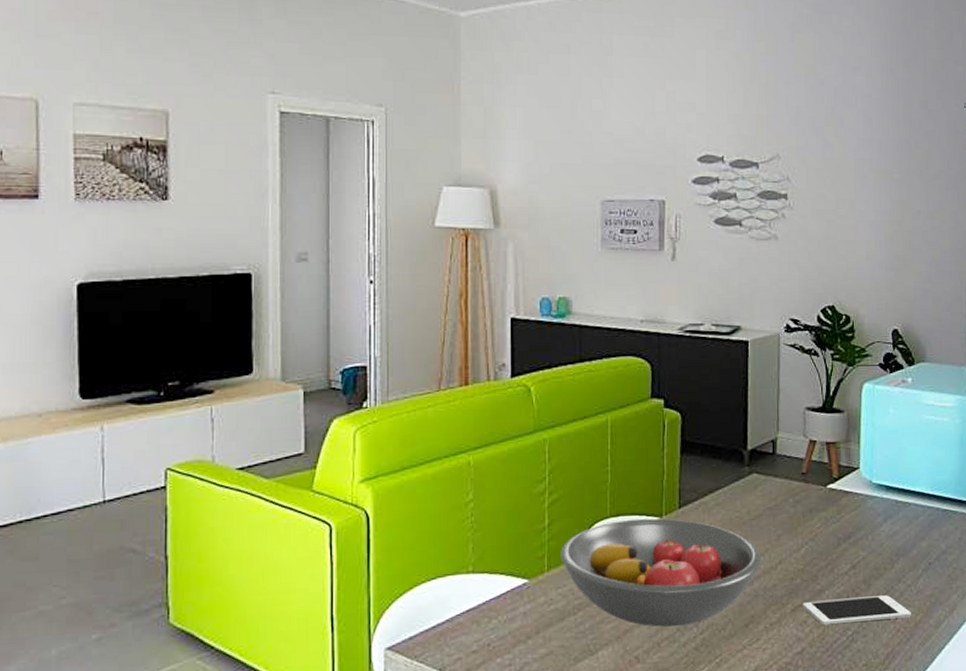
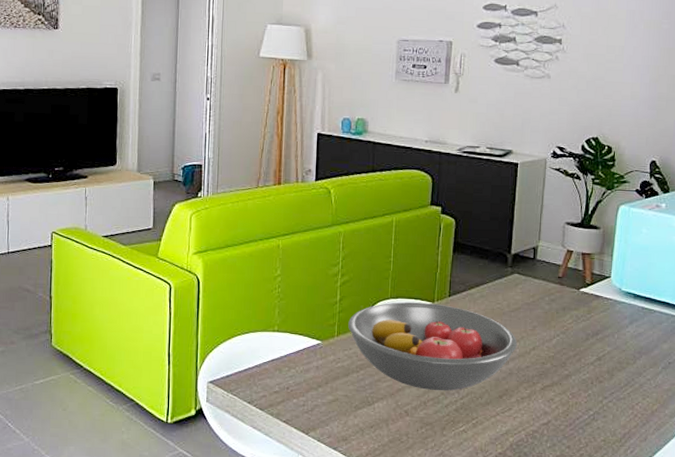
cell phone: present [803,595,912,626] -> none [551,383,650,406]

